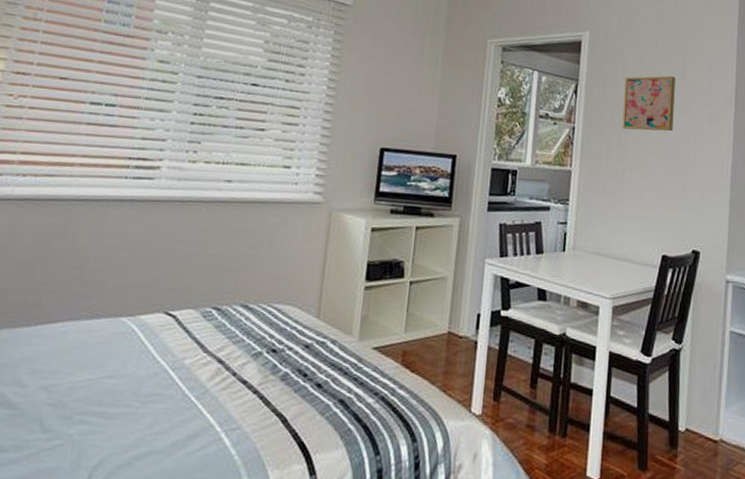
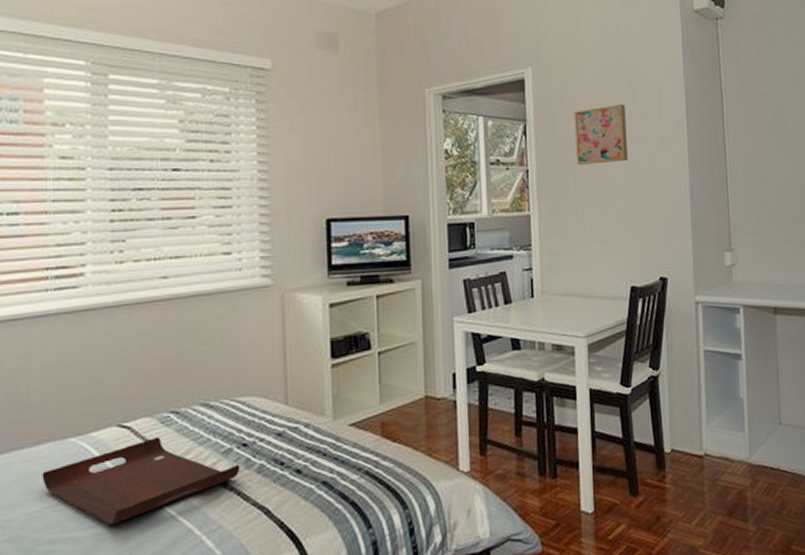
serving tray: none [90,329,267,408] -> present [42,437,240,526]

